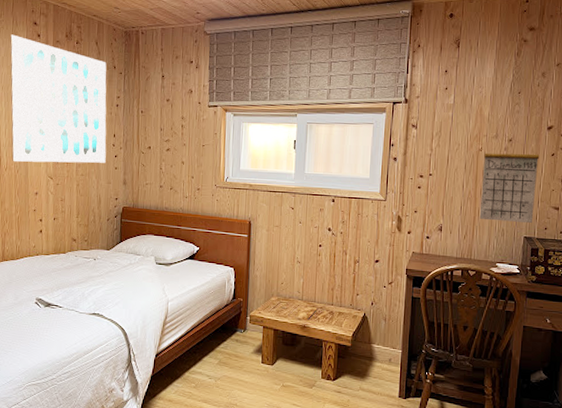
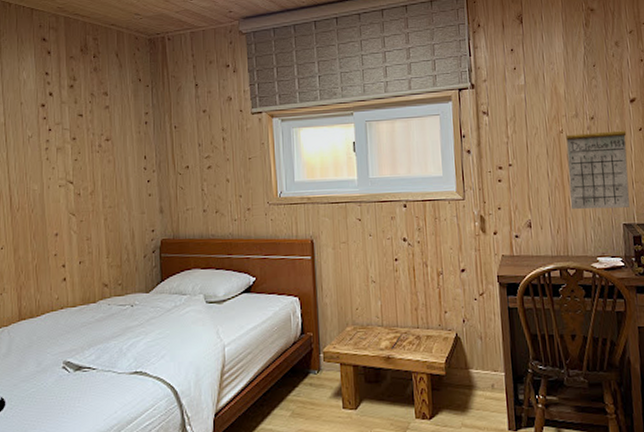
wall art: present [10,34,107,163] -> none [16,54,137,201]

